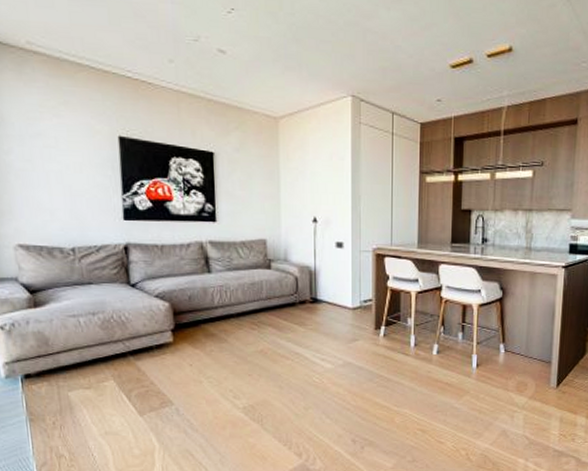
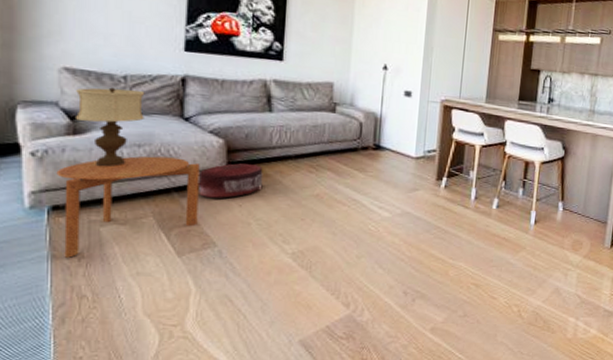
side table: none [24,323,154,421] -> present [56,156,200,258]
table lamp: none [32,260,95,336] -> present [76,87,145,168]
pouf: none [149,325,210,359] -> present [197,163,263,198]

